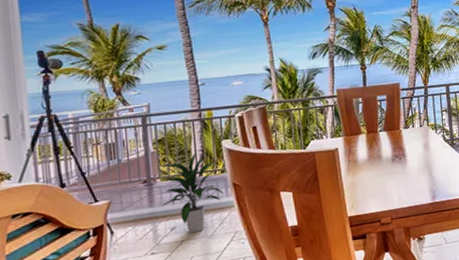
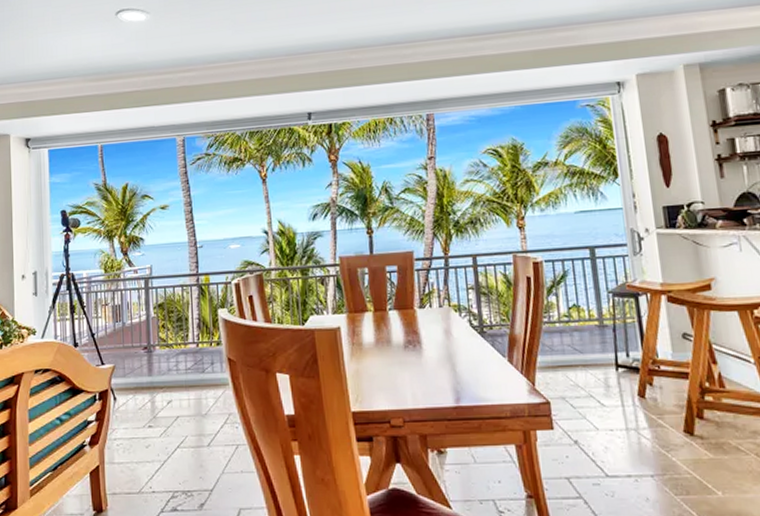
indoor plant: present [160,152,224,233] -> none [159,320,219,409]

